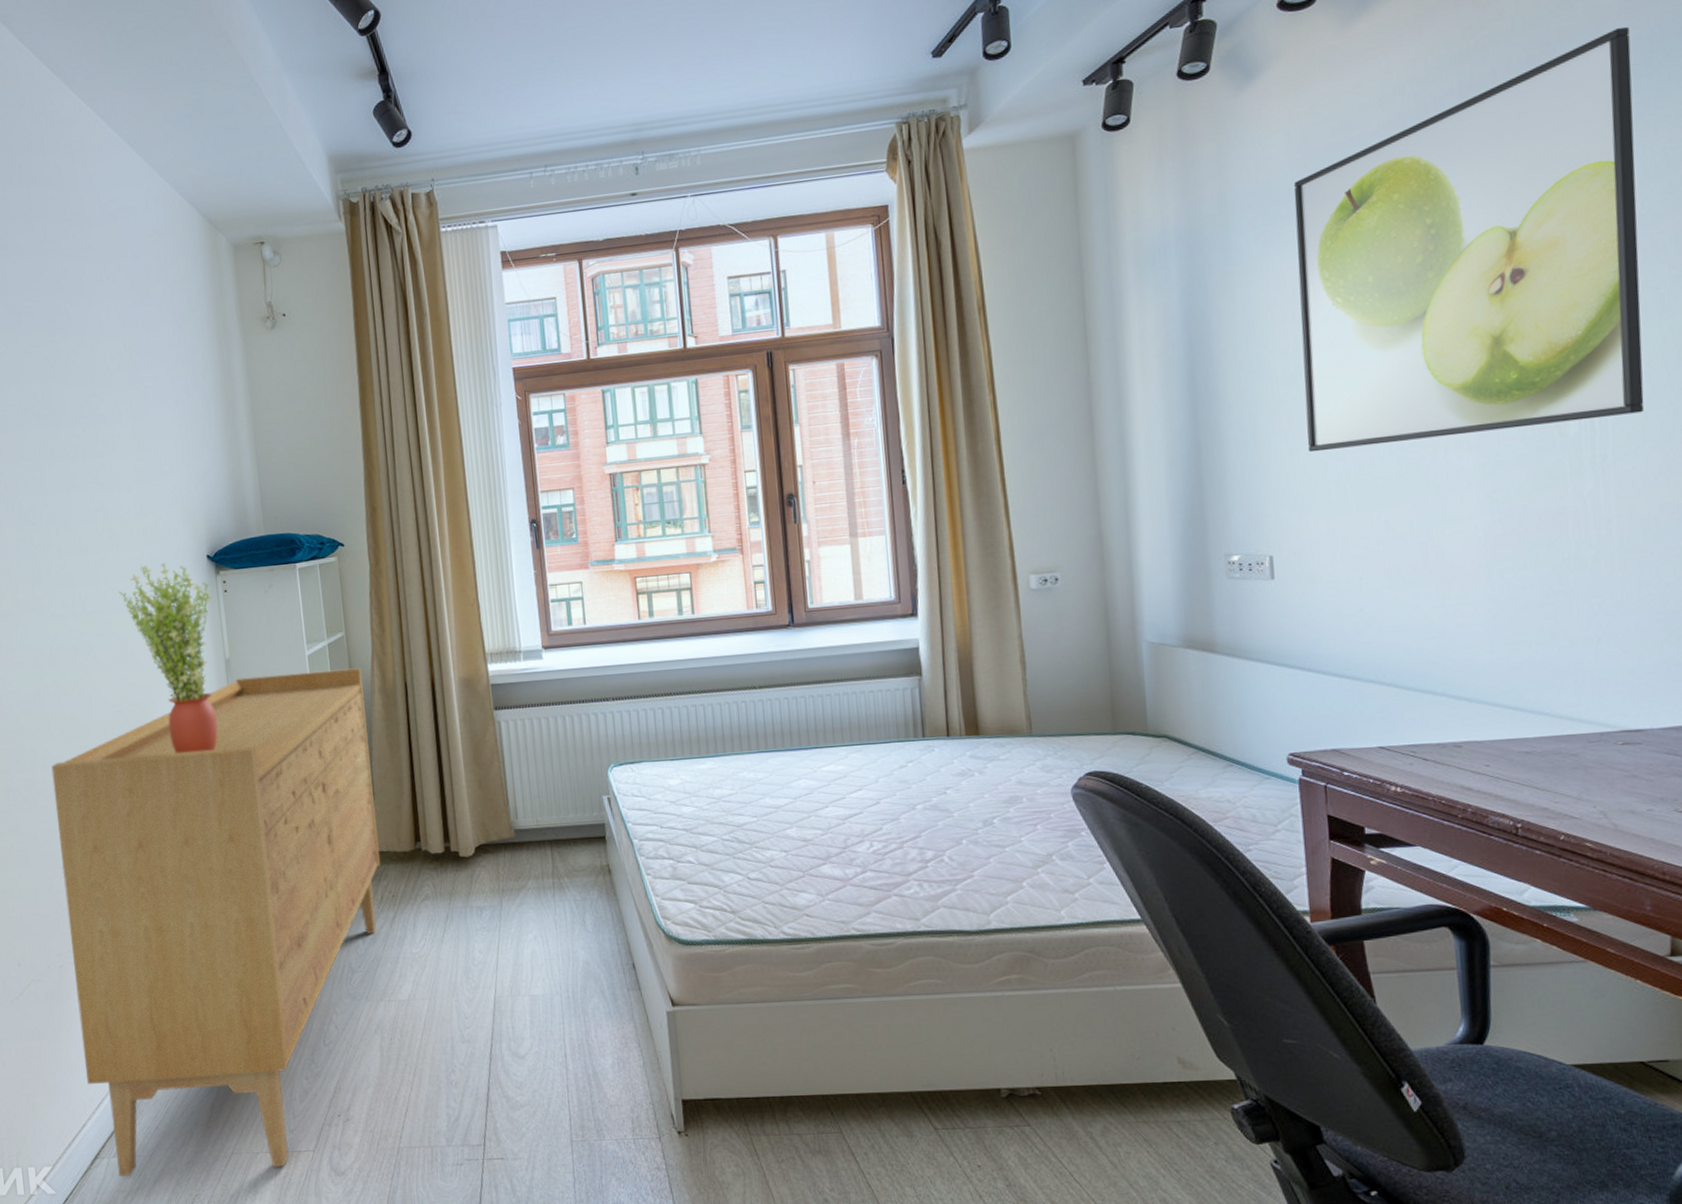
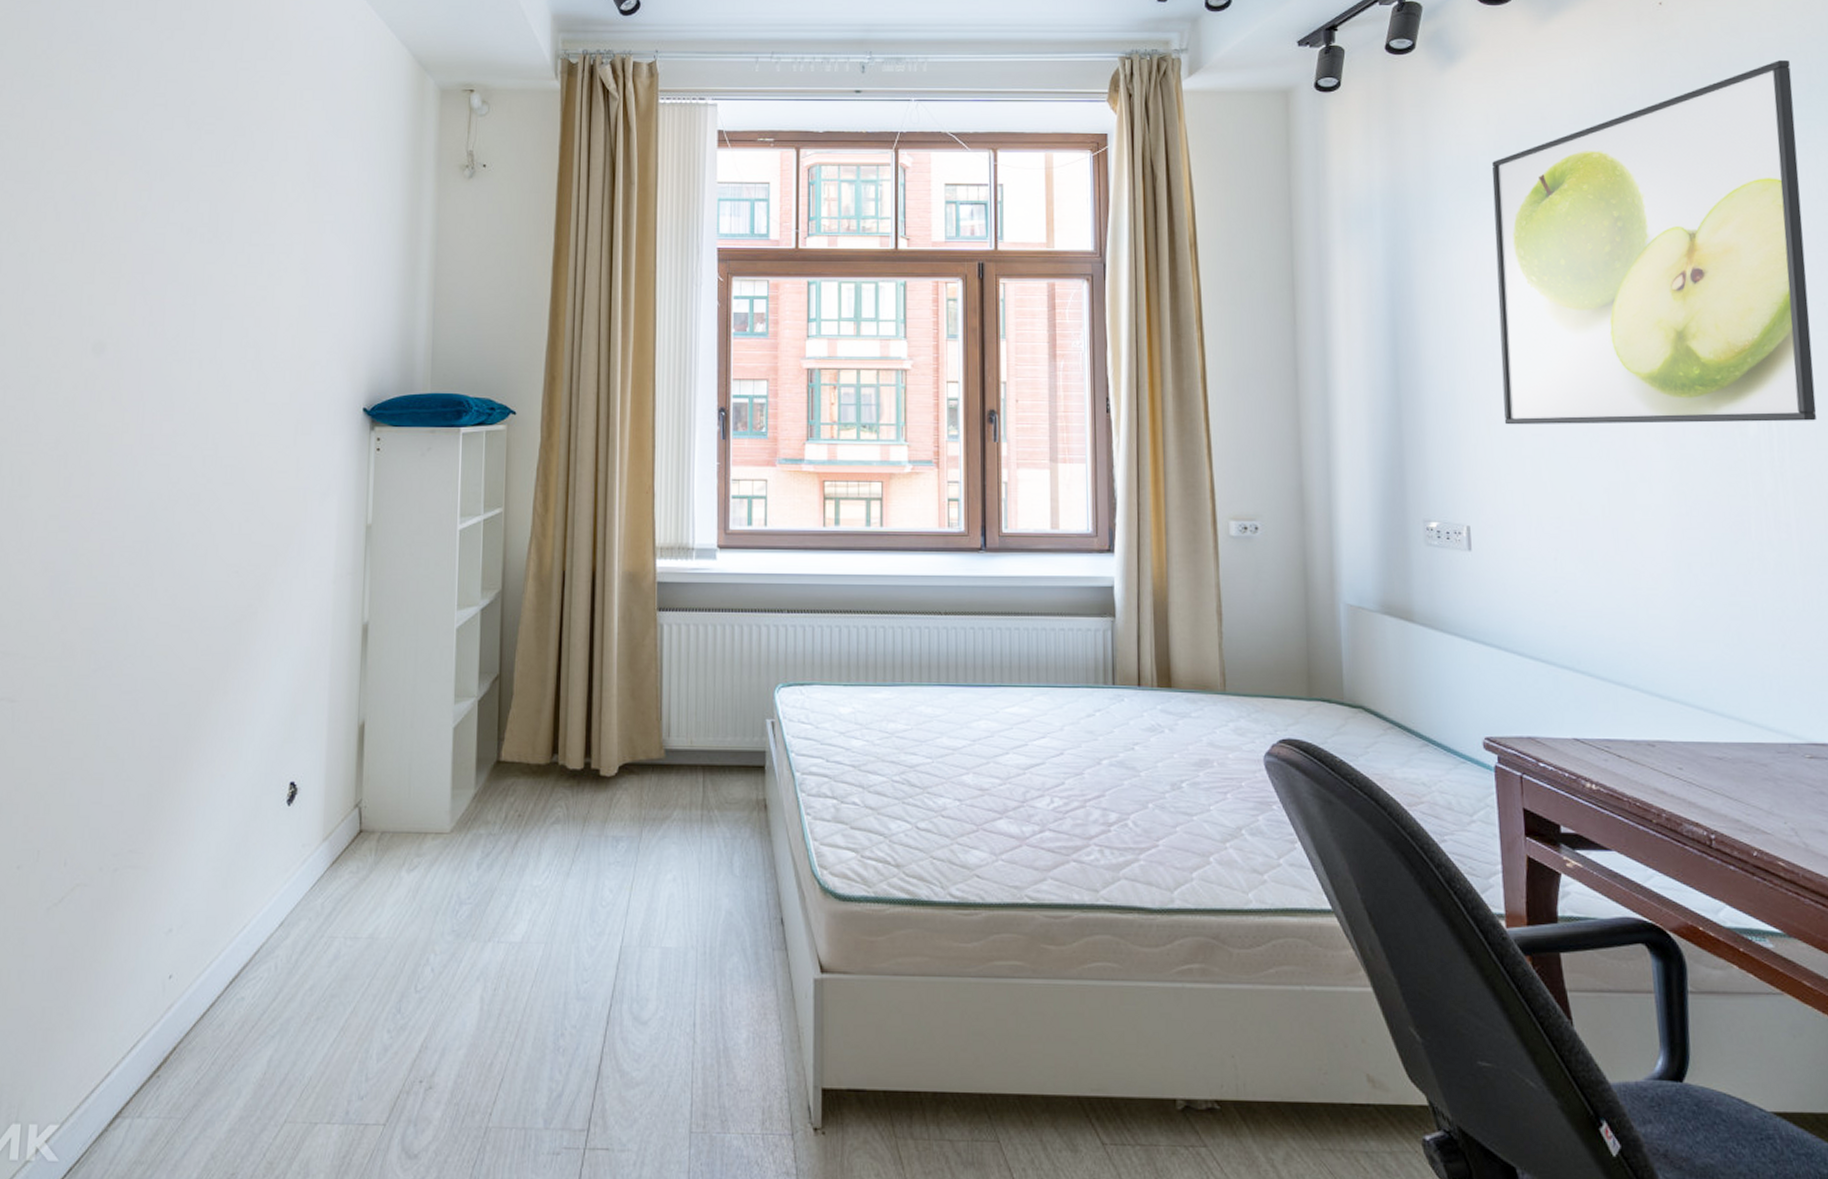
sideboard: present [51,668,381,1176] -> none [122,547,516,1143]
potted plant: present [118,562,218,754] -> none [258,411,363,628]

